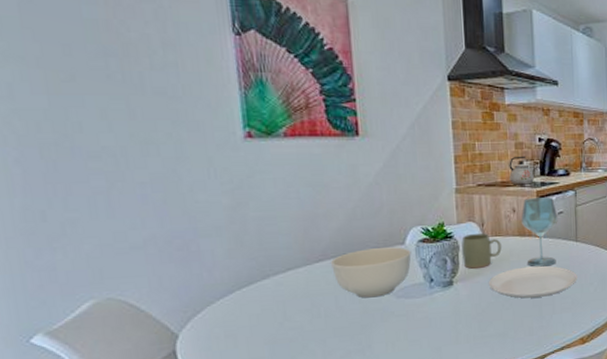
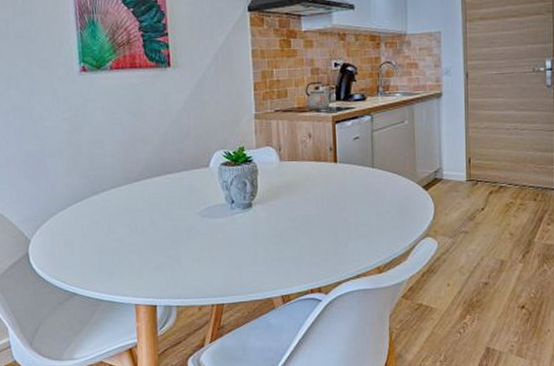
bowl: present [330,247,411,298] -> none [146,169,215,216]
mug: present [461,233,502,269] -> none [260,157,298,192]
plate: present [488,265,577,299] -> none [285,191,374,224]
wine glass: present [521,197,558,267] -> none [316,122,354,193]

